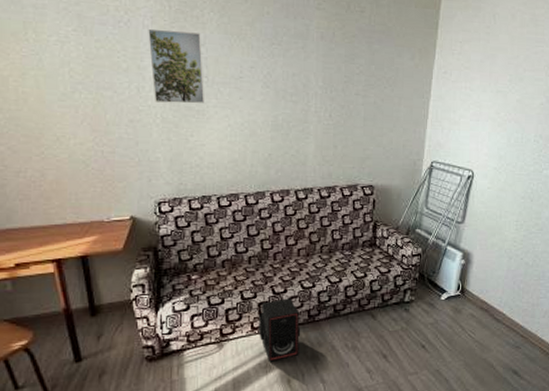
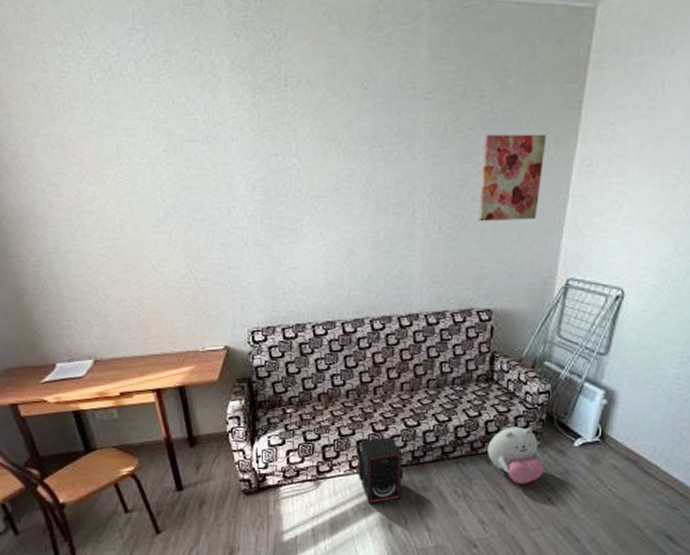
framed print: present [148,28,204,104] -> none [237,141,297,223]
wall art: none [361,42,413,113] -> present [478,134,547,222]
plush toy: none [372,285,419,335] -> present [487,426,545,485]

